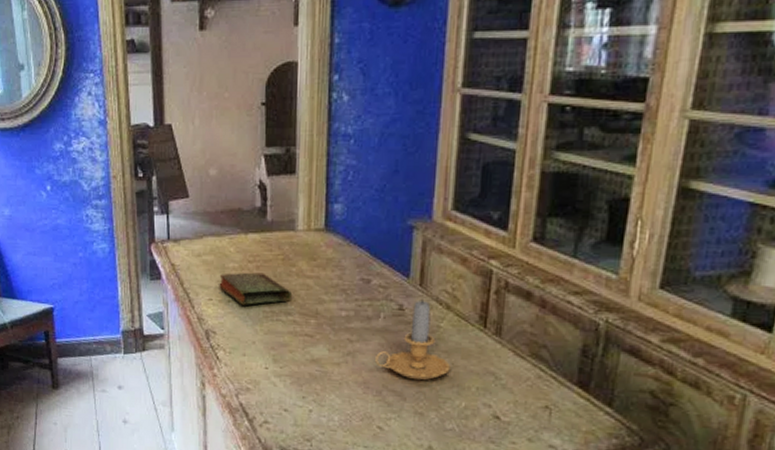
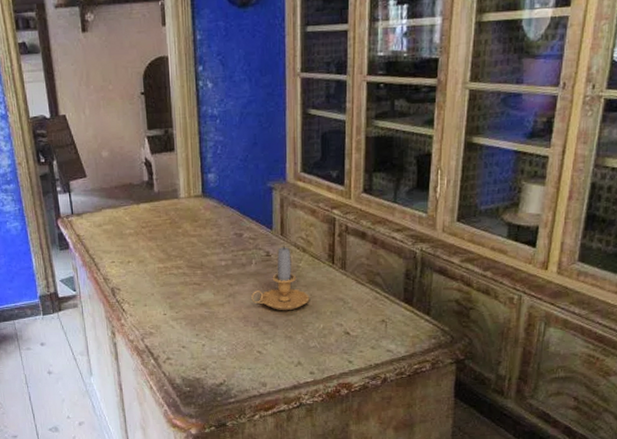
book: present [219,272,293,305] -> none [118,235,181,264]

